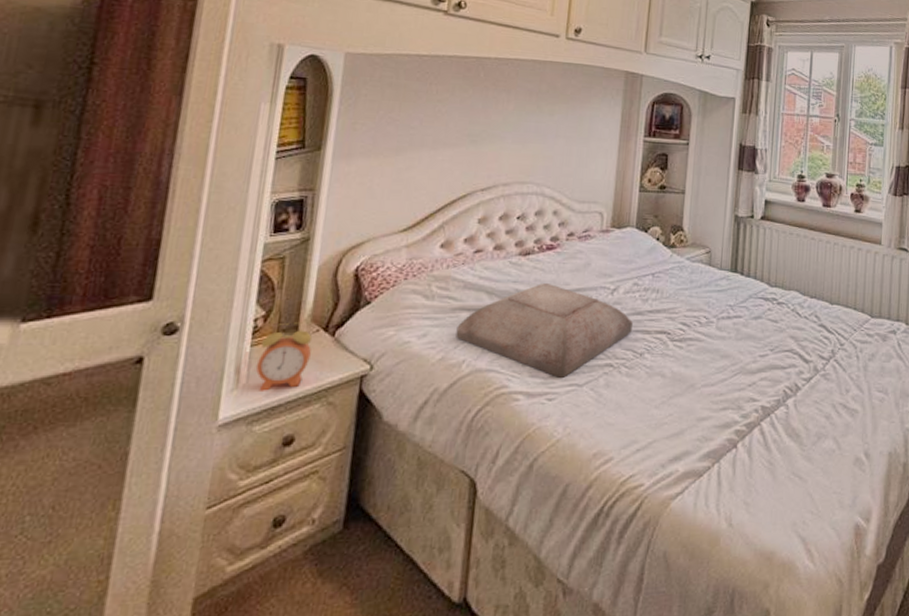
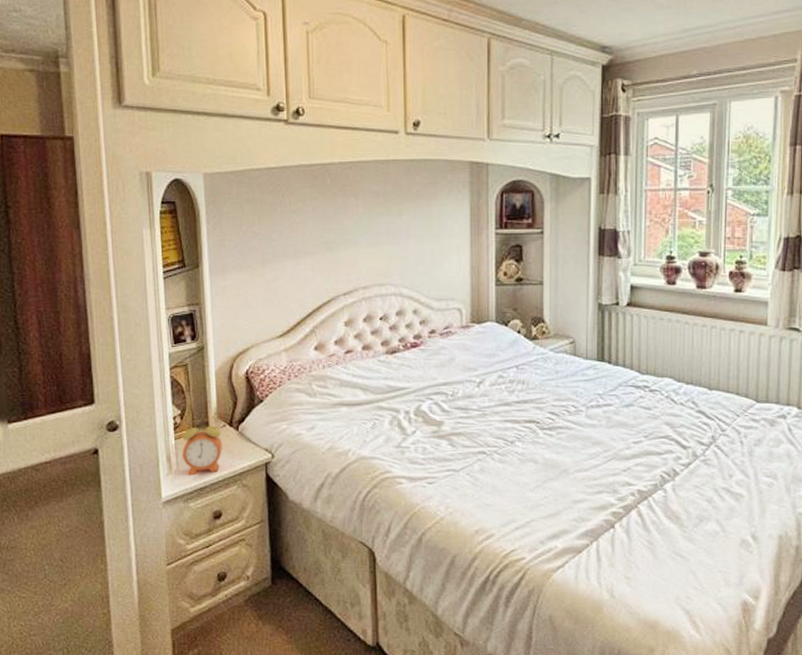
cushion: present [456,283,633,379] -> none [339,379,501,465]

